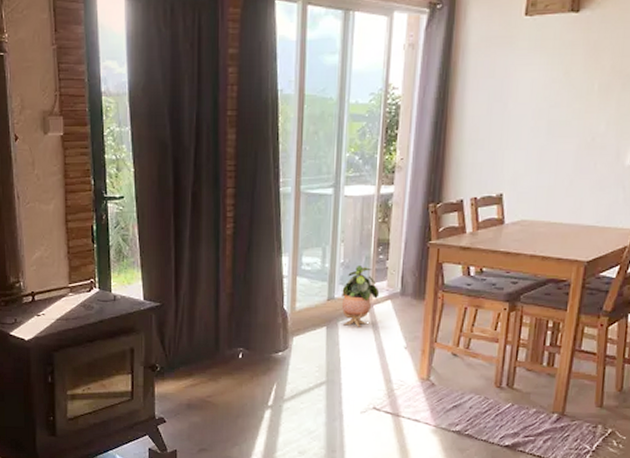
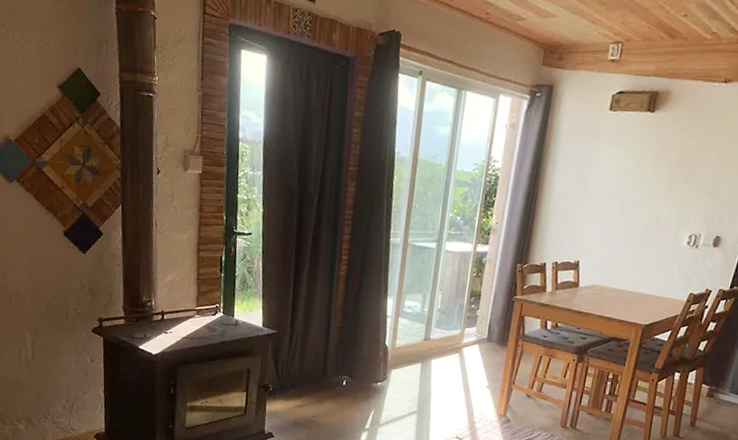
potted plant: present [341,264,380,327] -> none [435,311,469,366]

